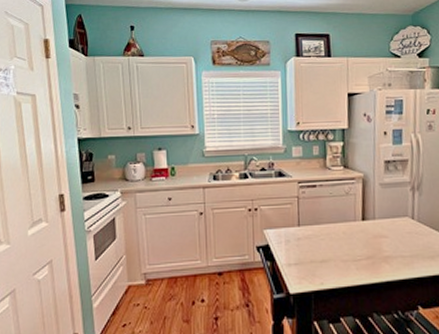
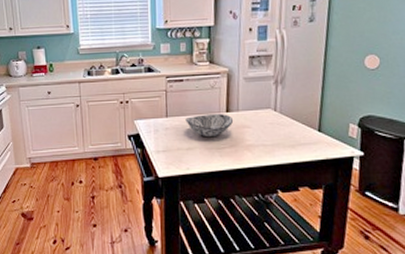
decorative bowl: none [319,221,370,248] -> present [185,113,234,138]

